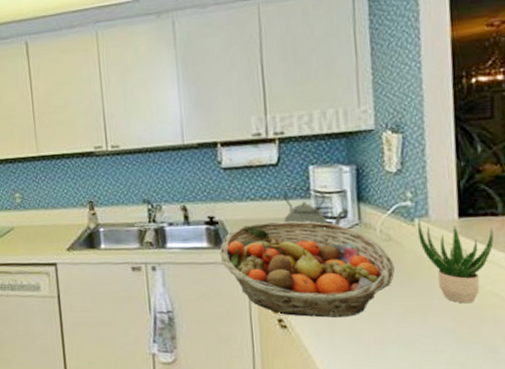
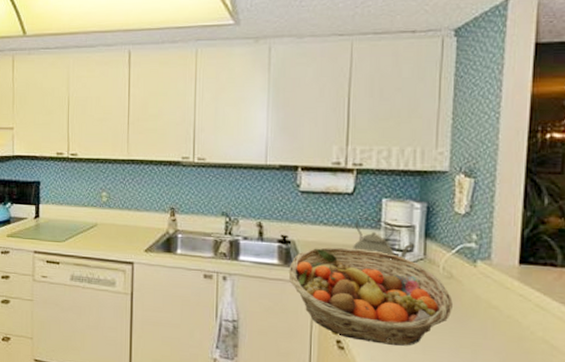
potted plant: present [418,219,494,304] -> none [479,261,550,347]

